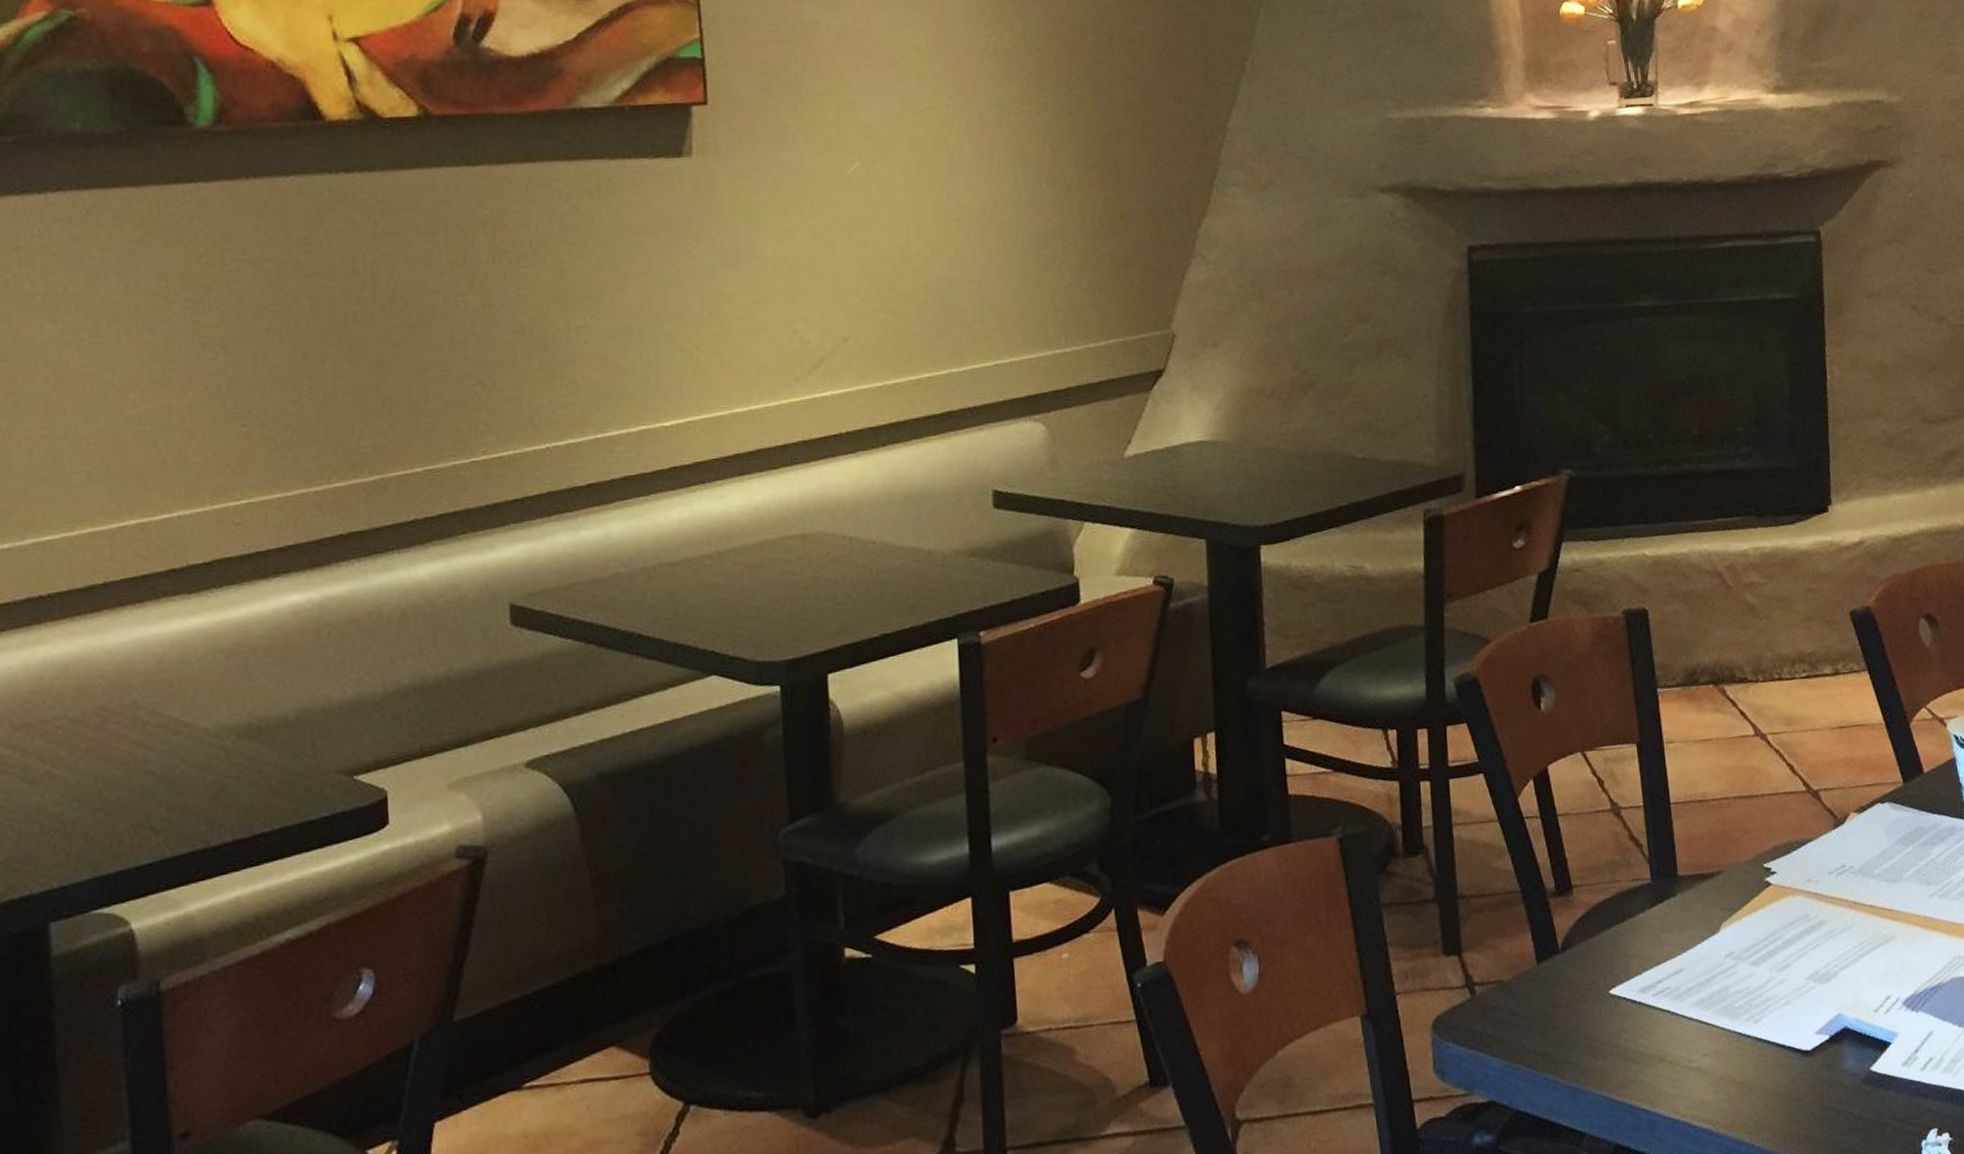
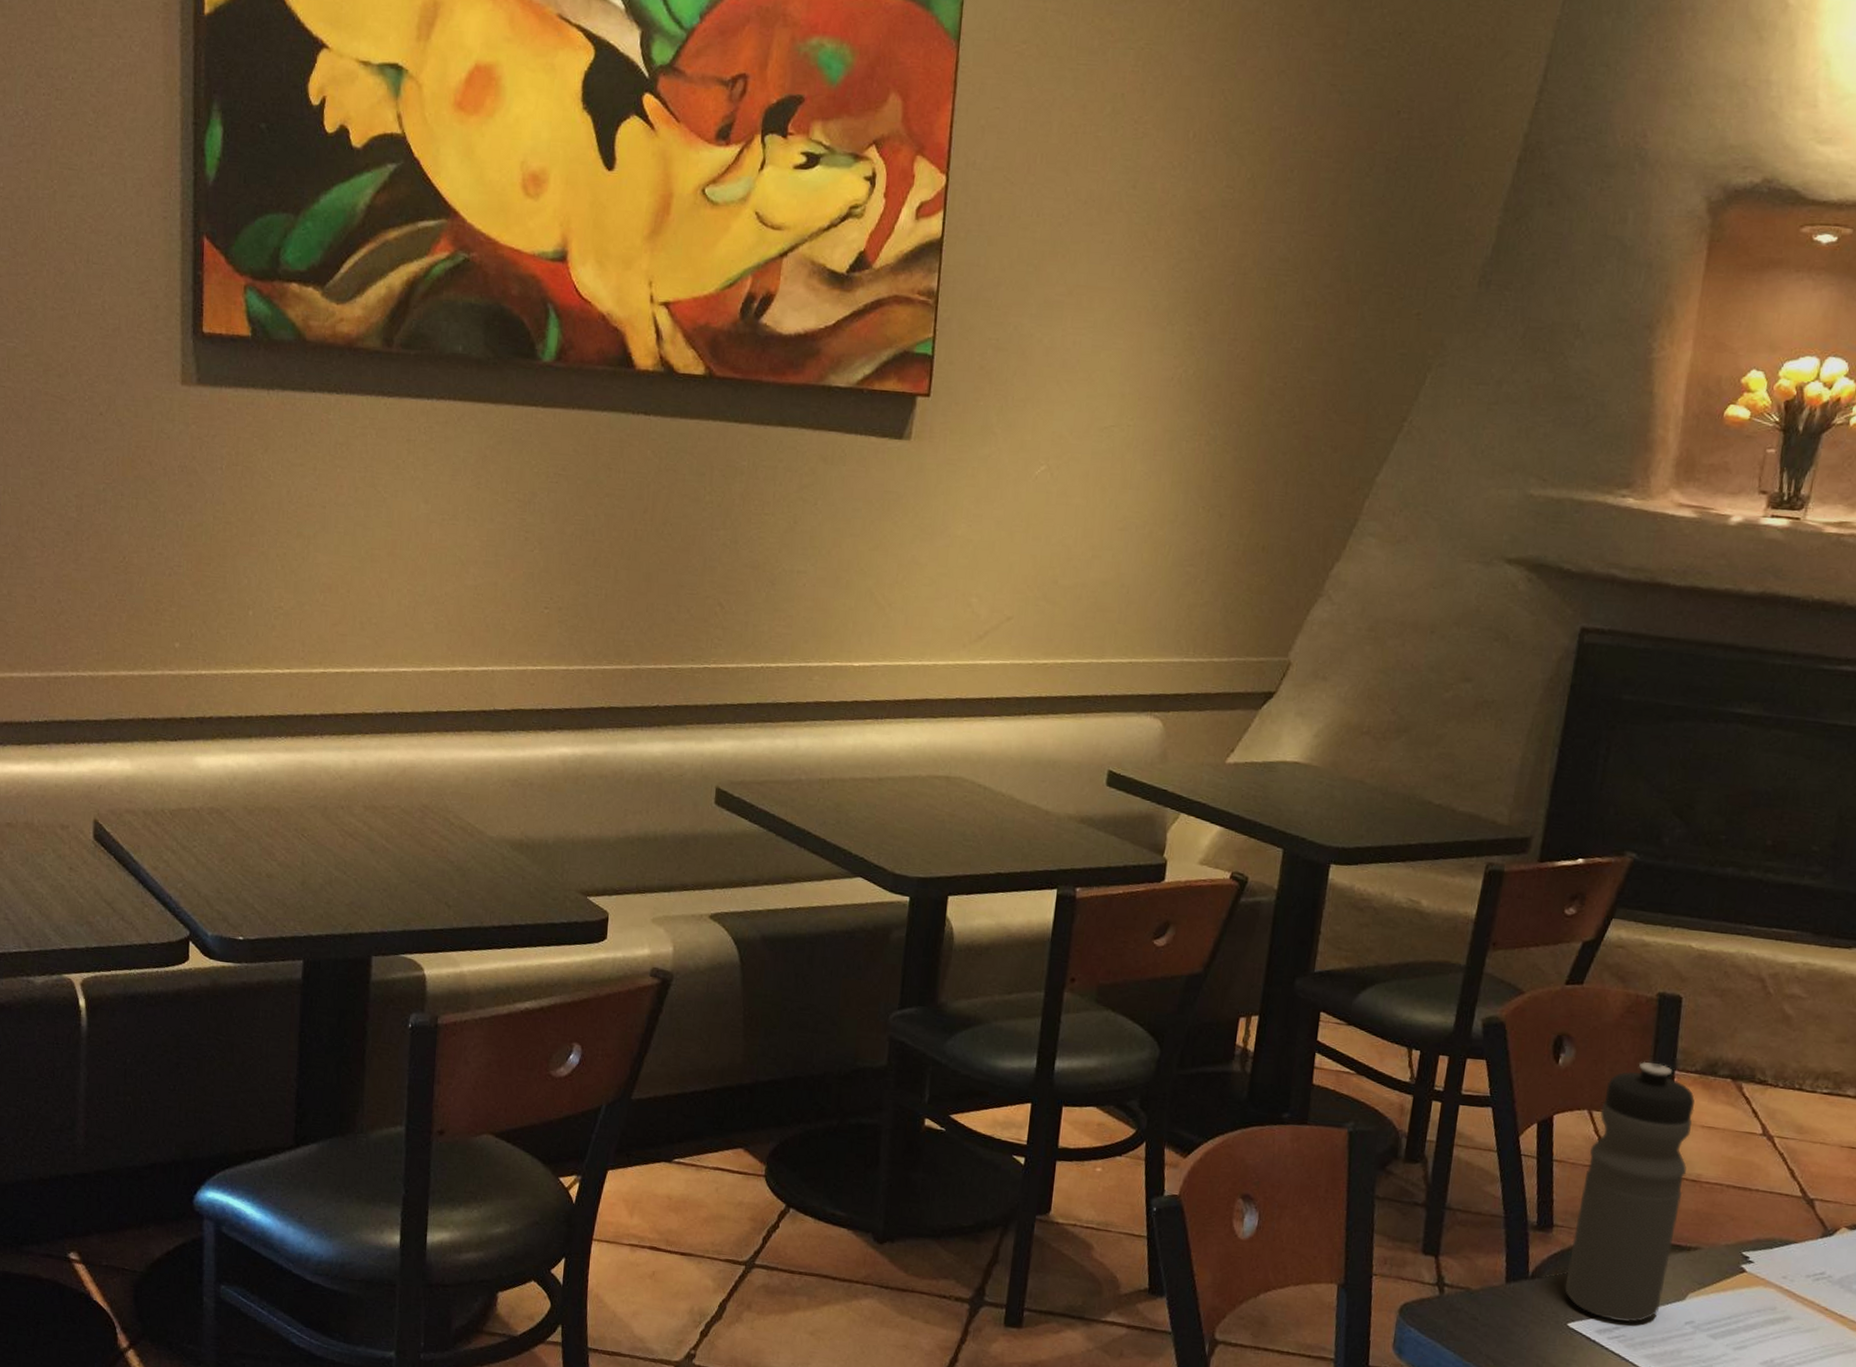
water bottle: none [1591,684,1696,975] -> present [1564,1061,1695,1323]

